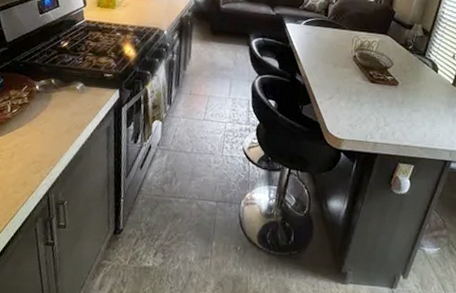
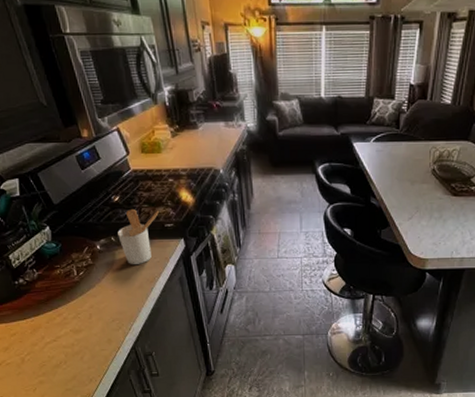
utensil holder: none [58,56,101,109] -> present [118,209,159,264]

